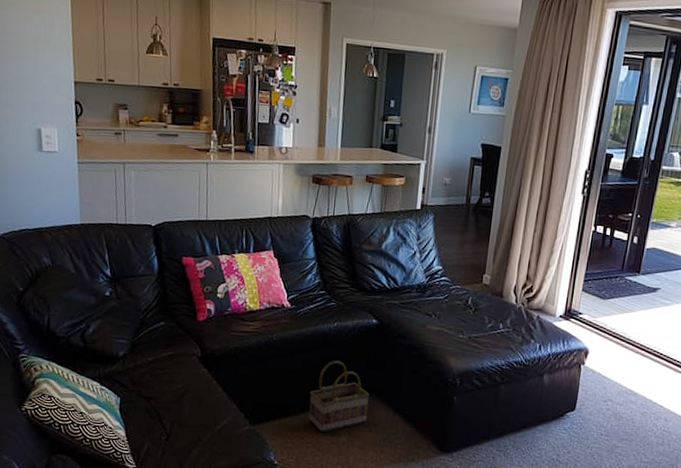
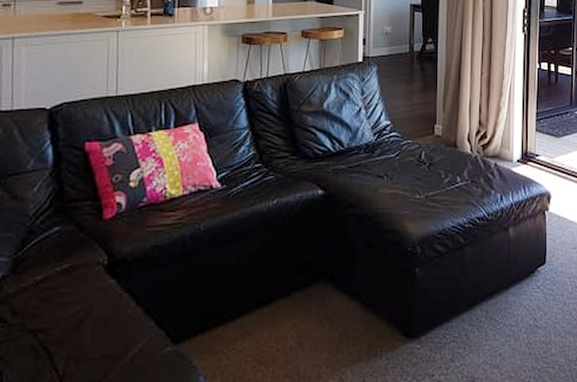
basket: present [308,360,370,433] -> none [247,245,319,340]

